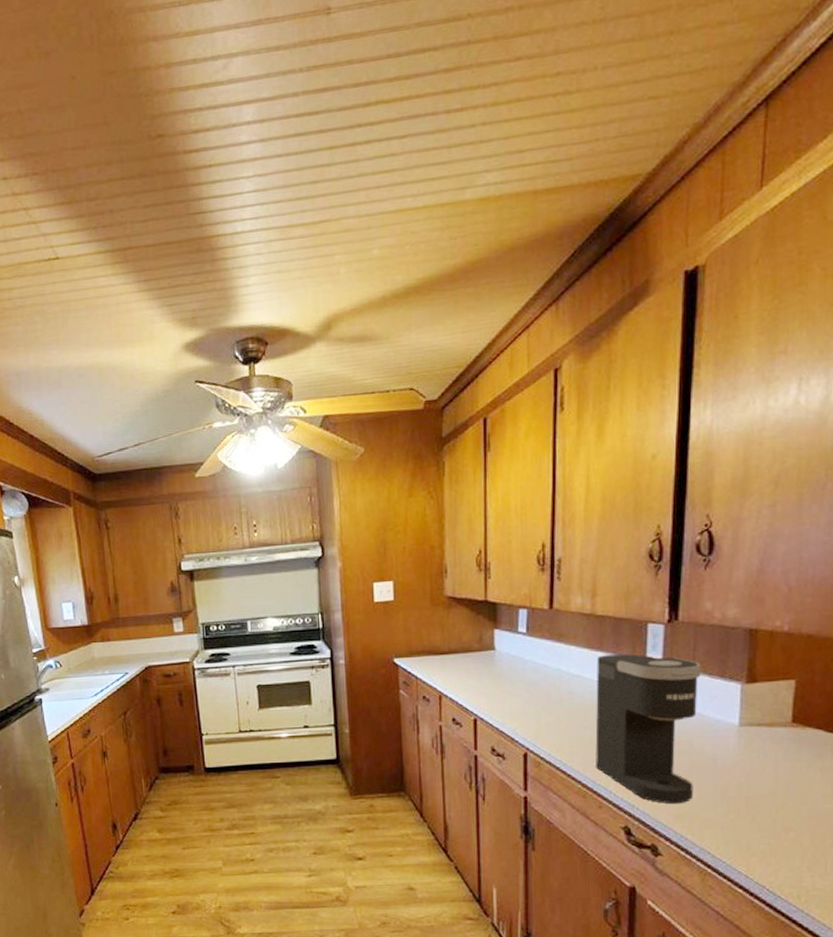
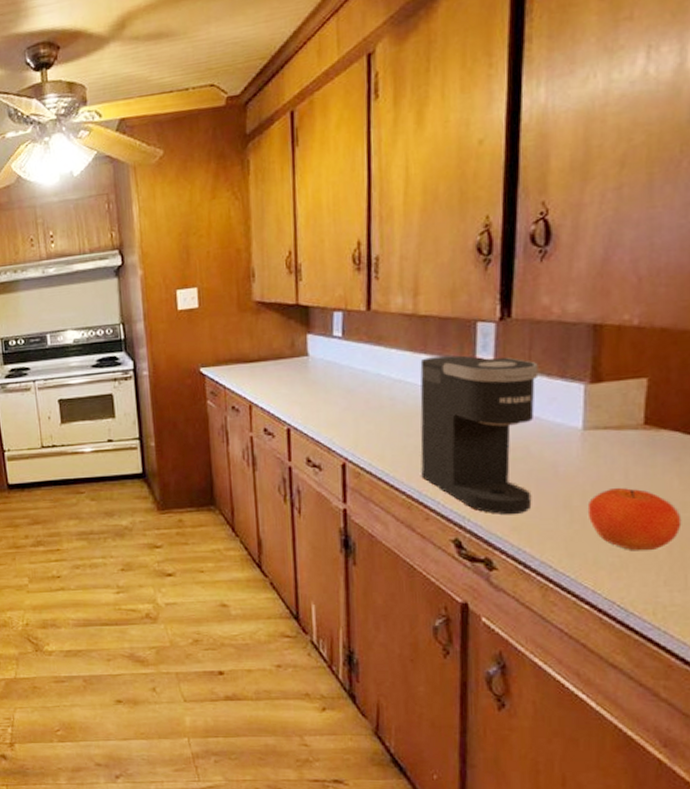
fruit: none [742,780,823,839] -> present [587,487,682,551]

